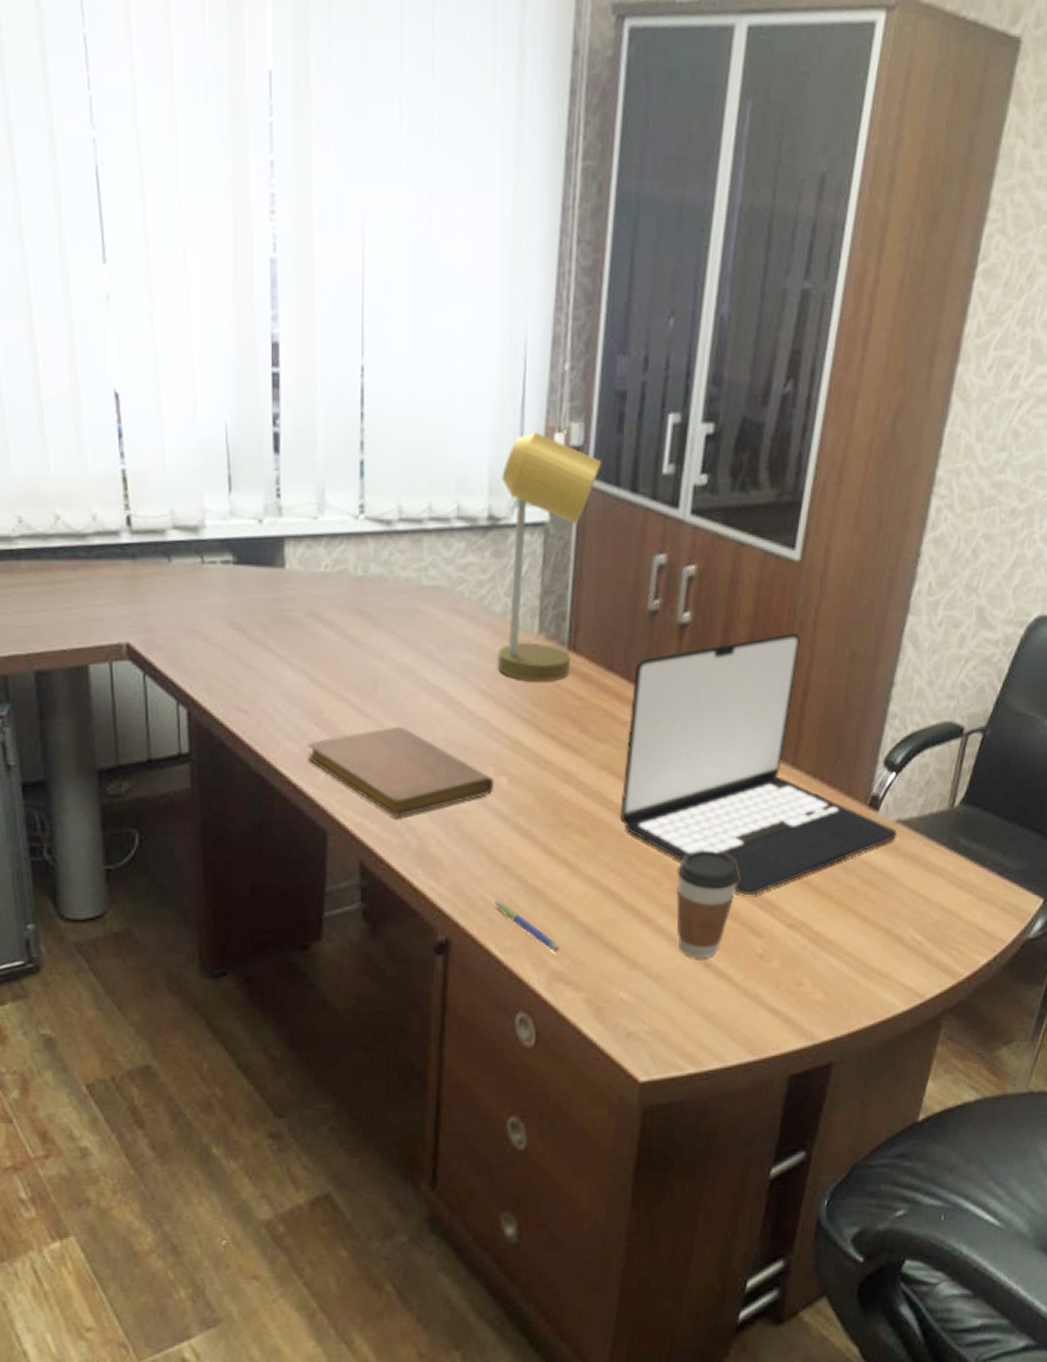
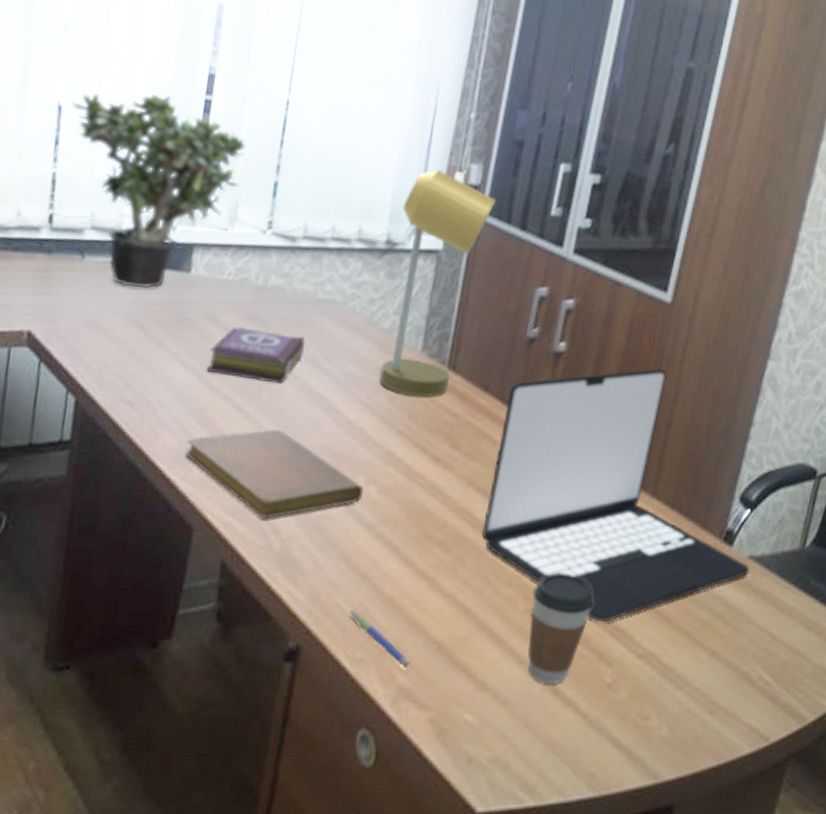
potted plant: none [129,370,323,589] -> present [71,93,246,289]
book: none [316,622,415,679] -> present [206,327,305,384]

